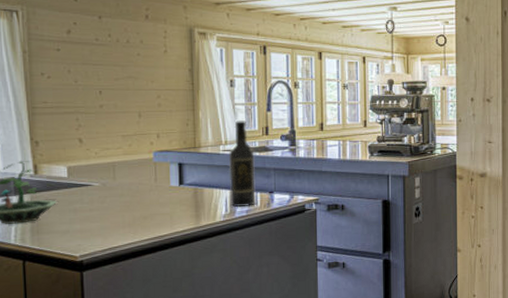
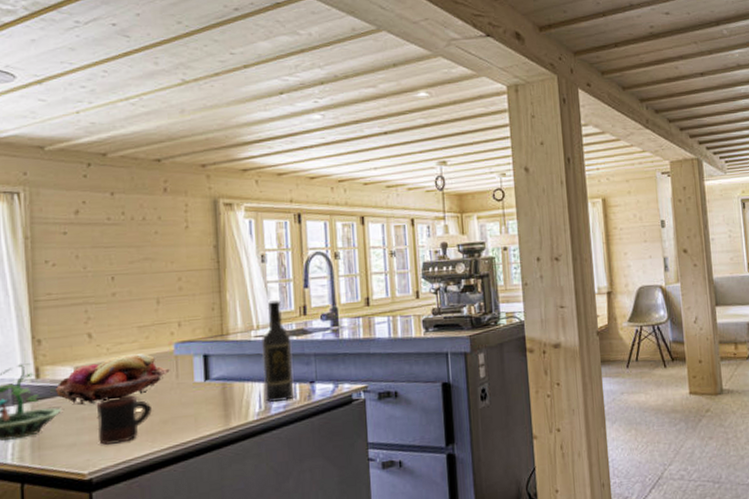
fruit basket: none [51,158,150,199] -> present [55,353,170,406]
mug: none [86,193,134,234] -> present [96,395,152,446]

